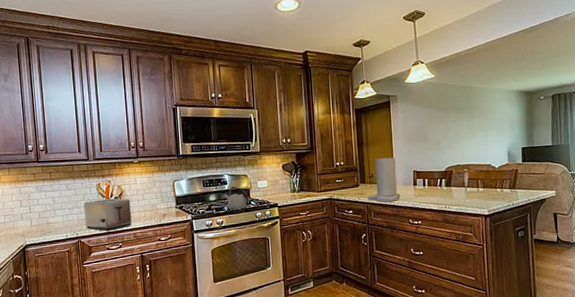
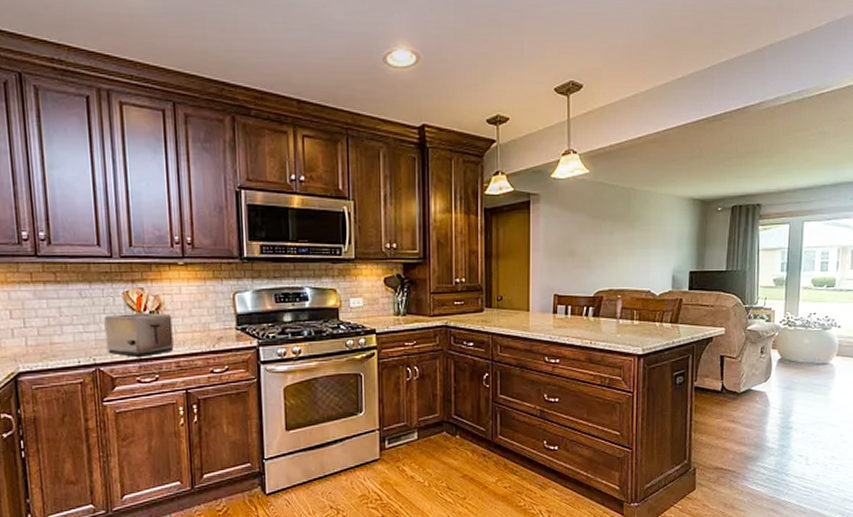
kettle: present [224,186,249,210] -> none [303,304,338,336]
paper towel: present [367,157,400,203] -> none [493,275,535,334]

